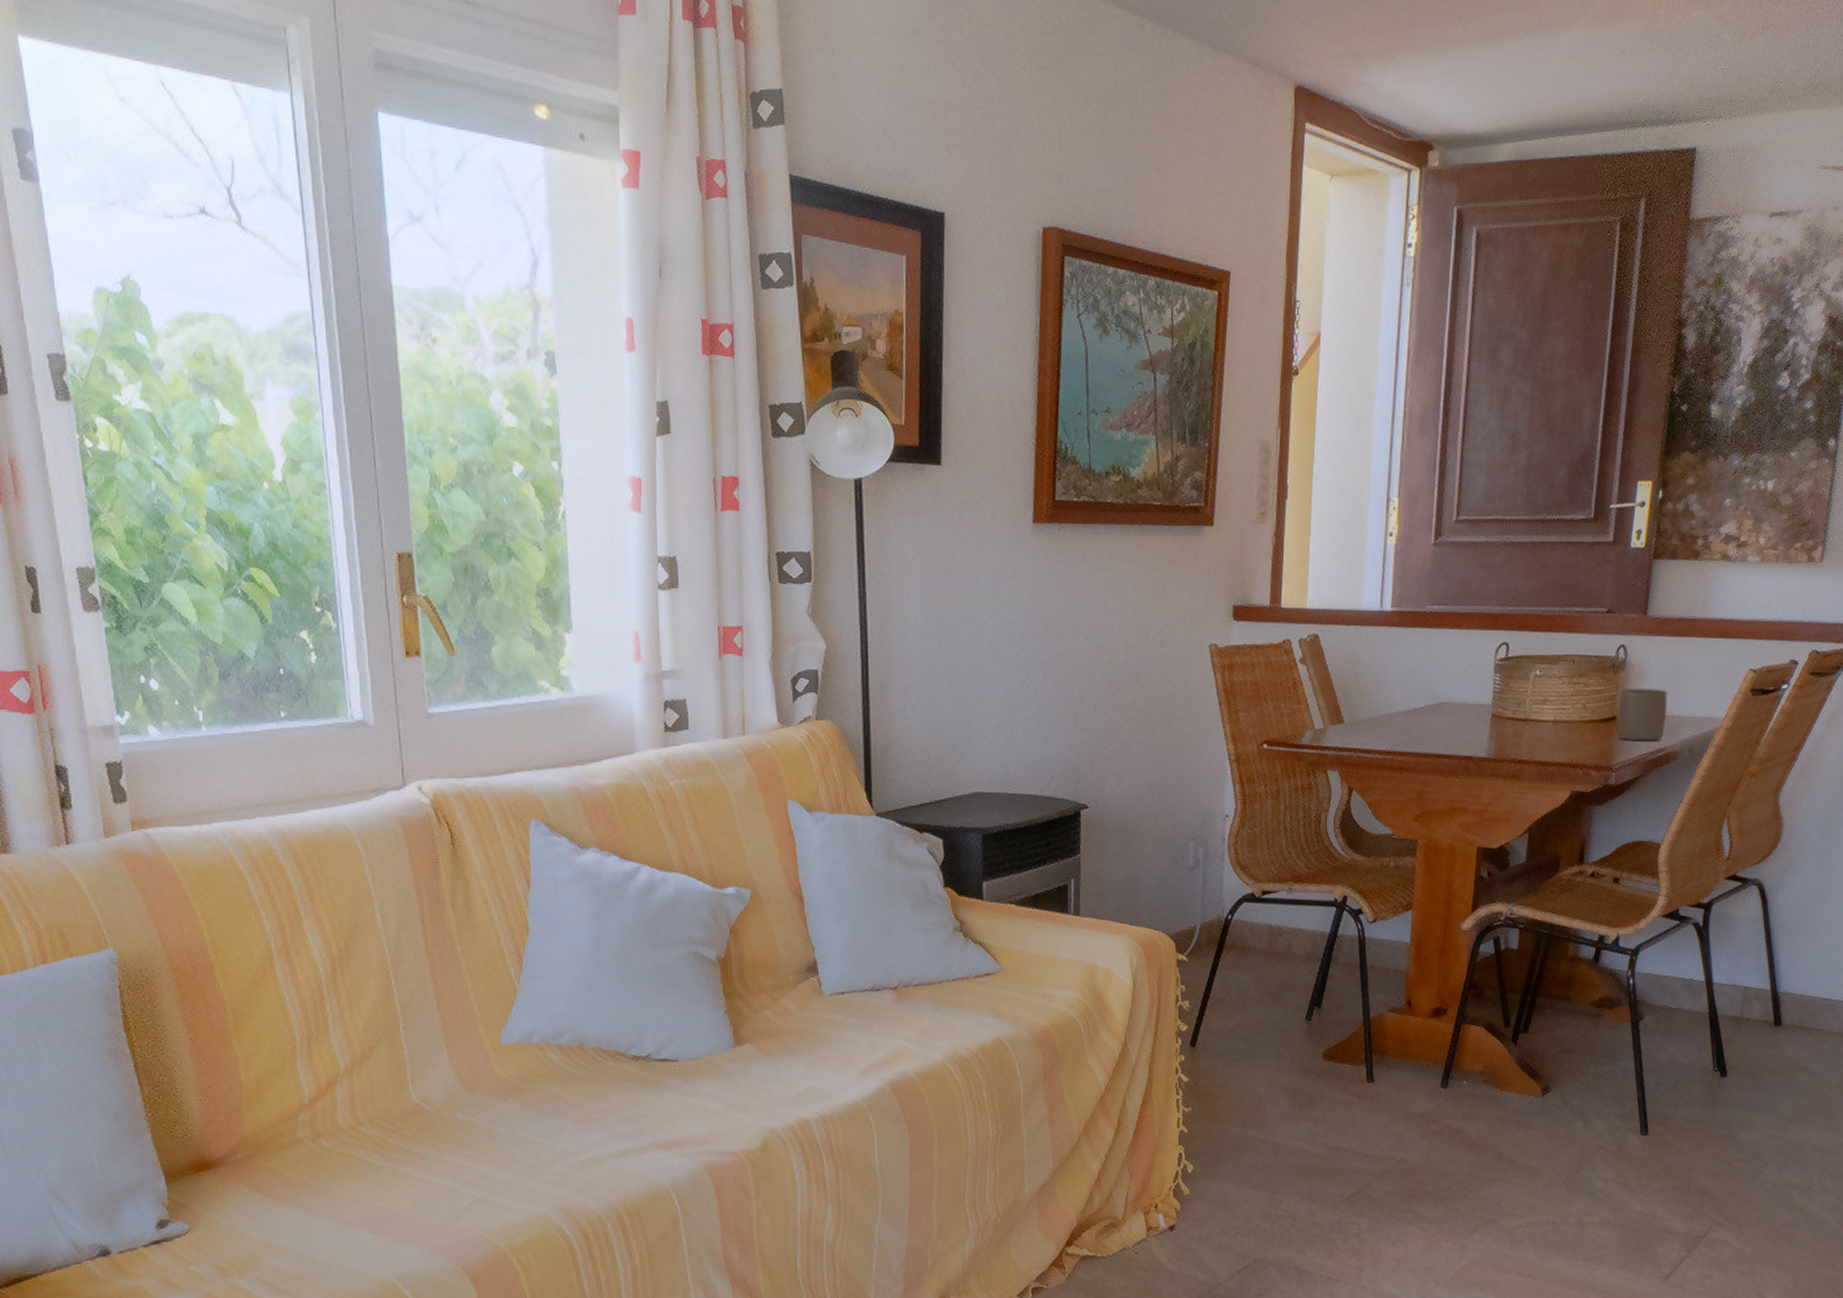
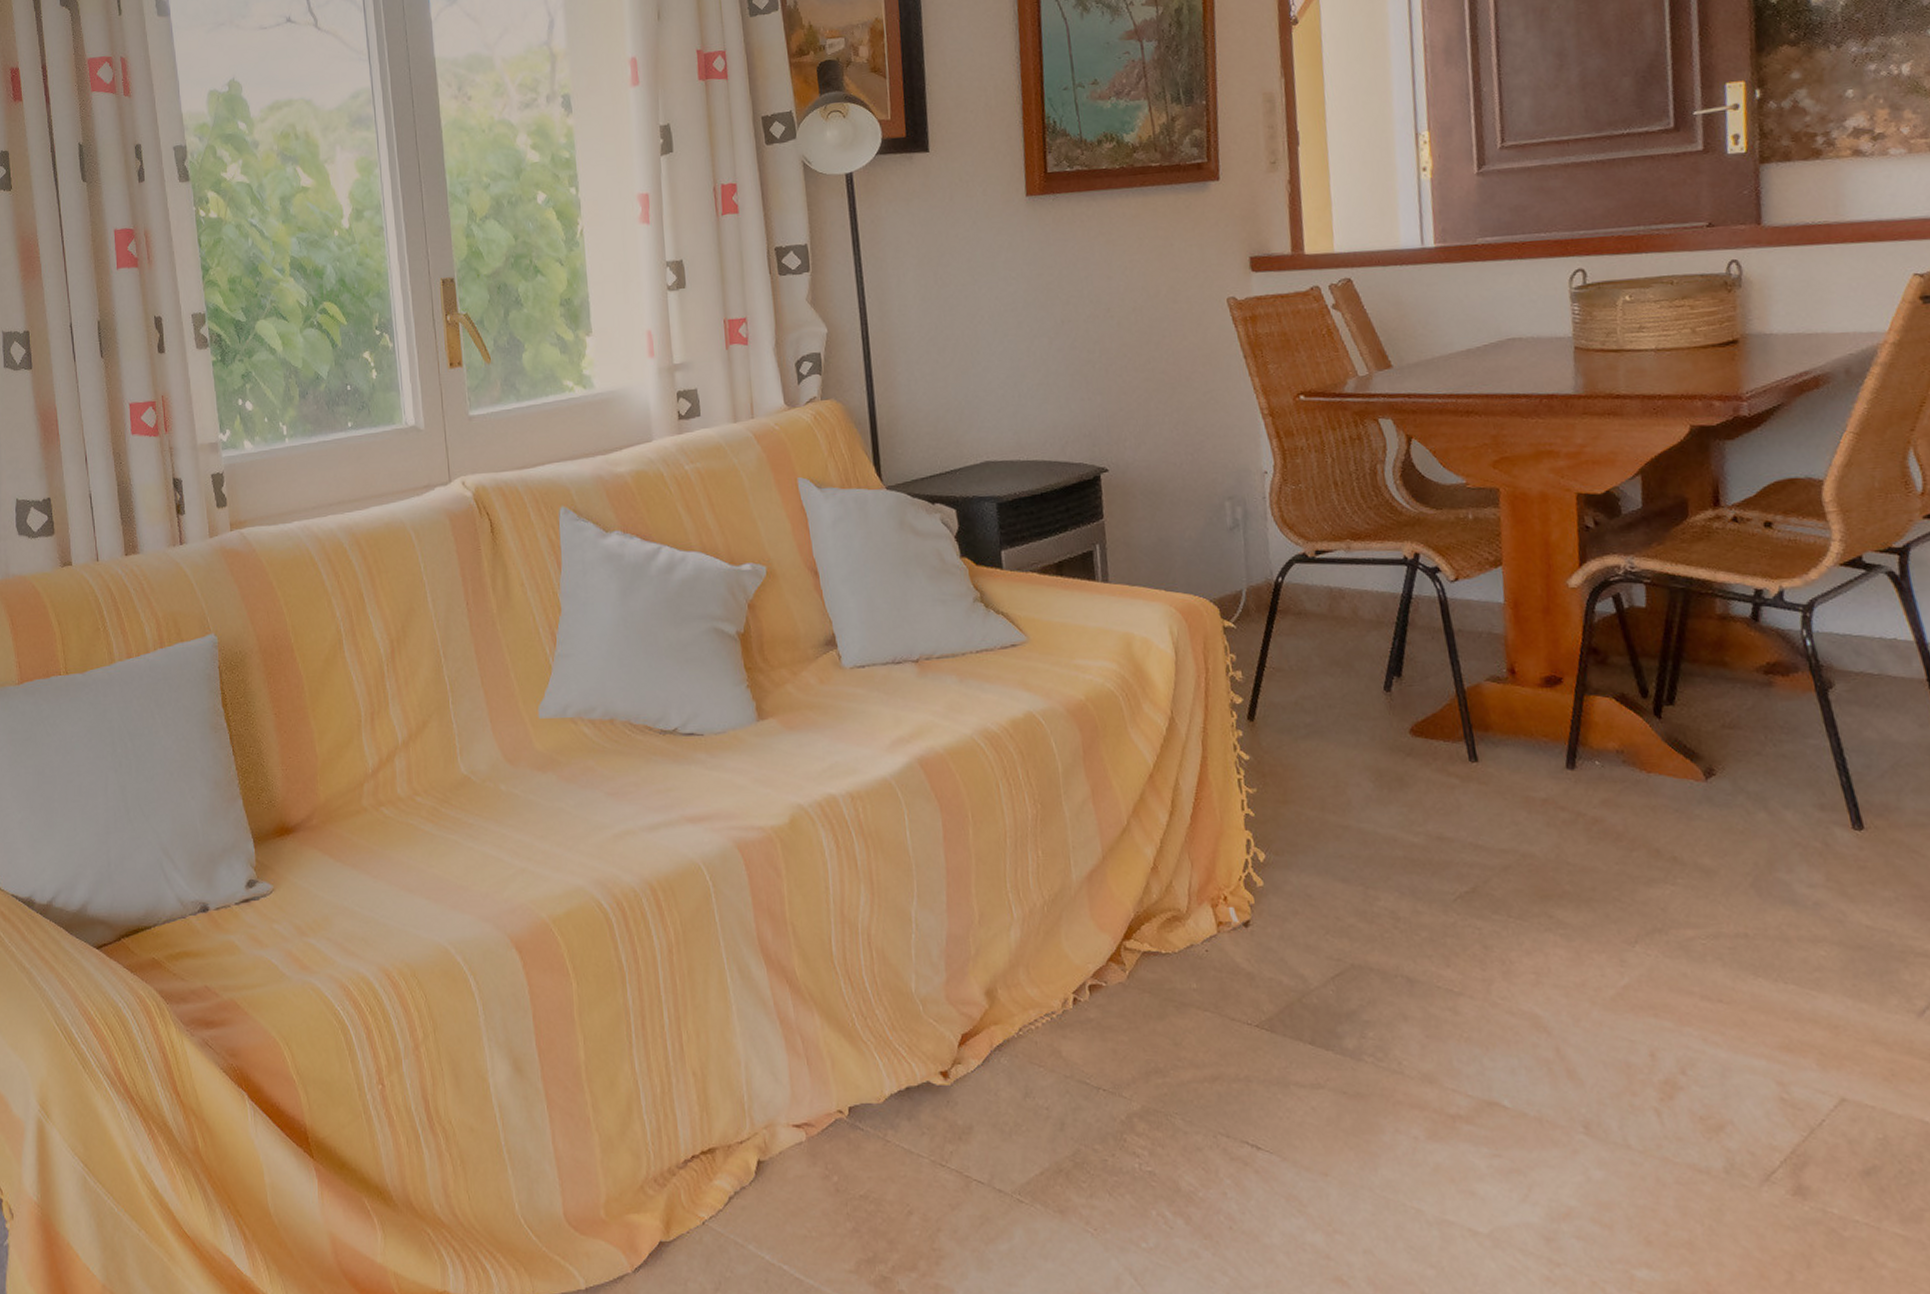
mug: present [1617,689,1667,741] -> none [1738,305,1808,365]

